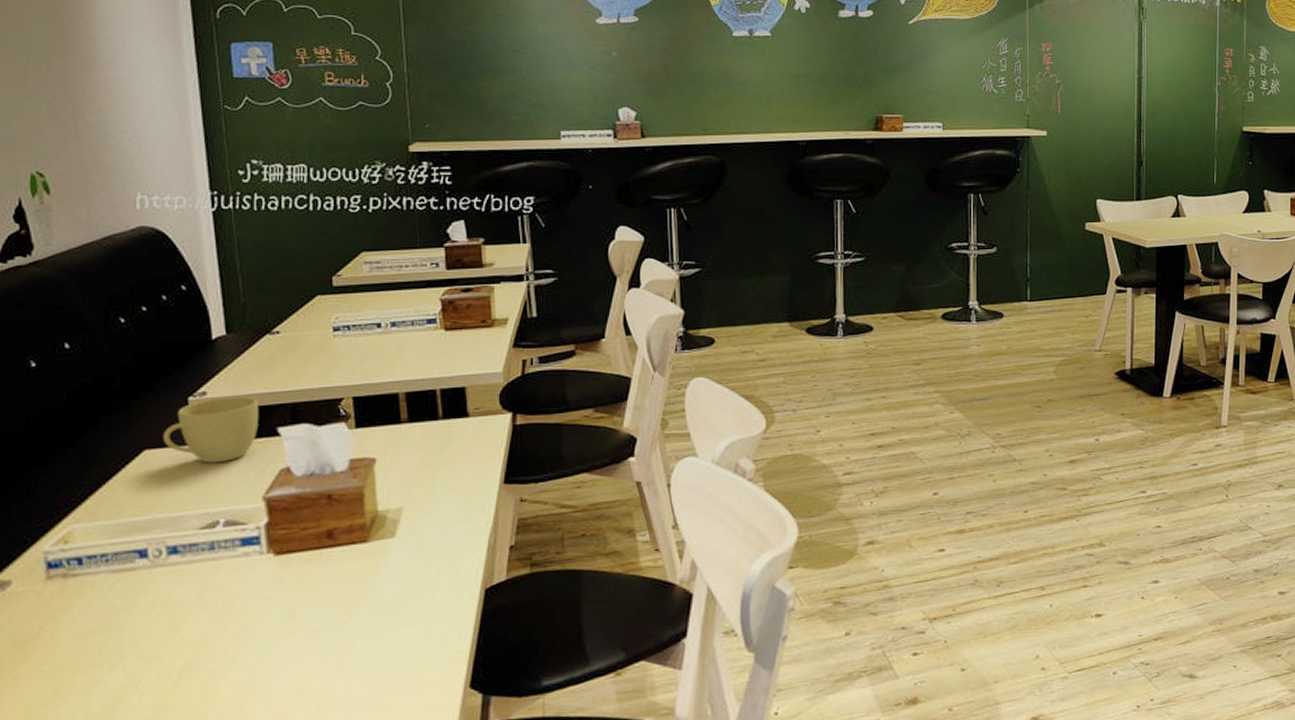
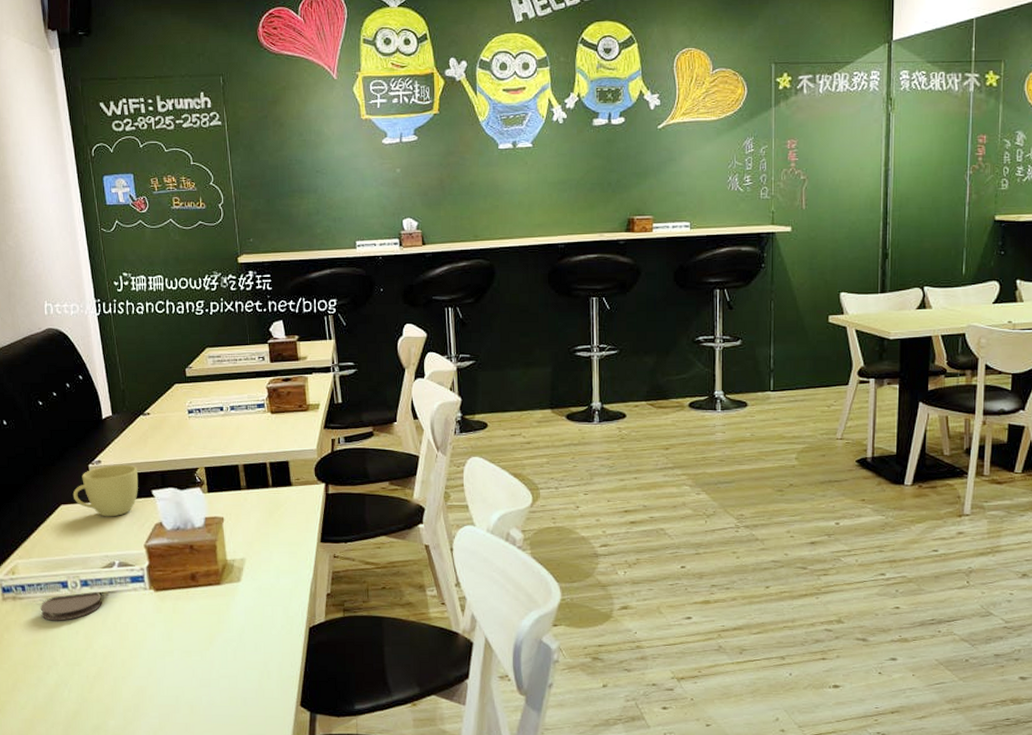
coaster: none [104,561,198,603] -> present [40,592,102,621]

